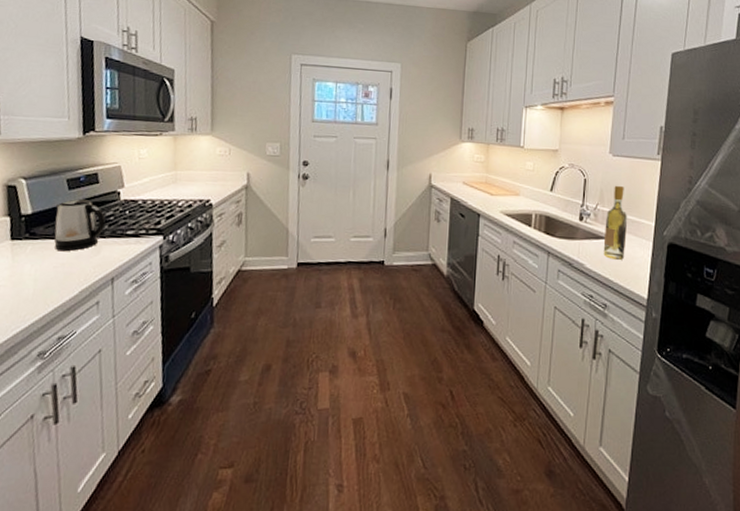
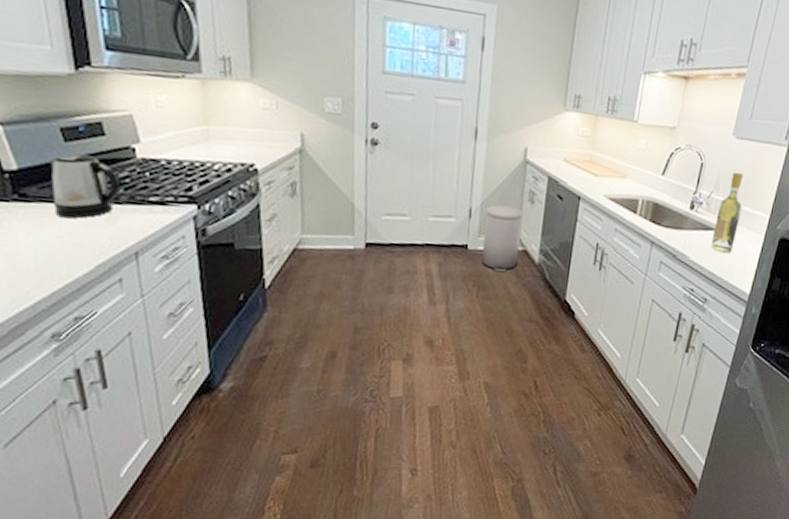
pedal bin: none [397,224,431,285] -> present [481,204,524,273]

